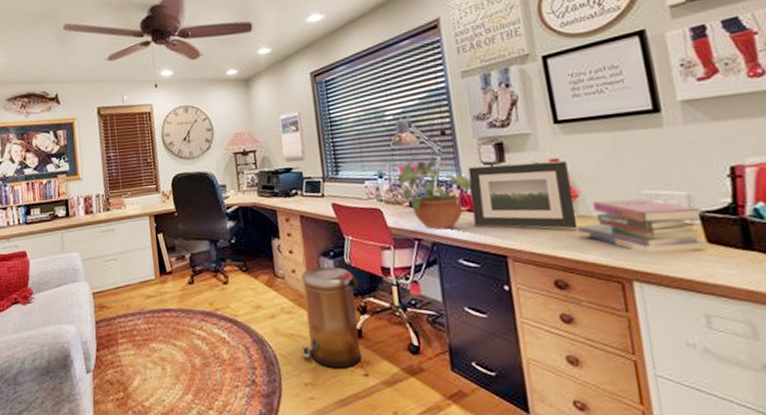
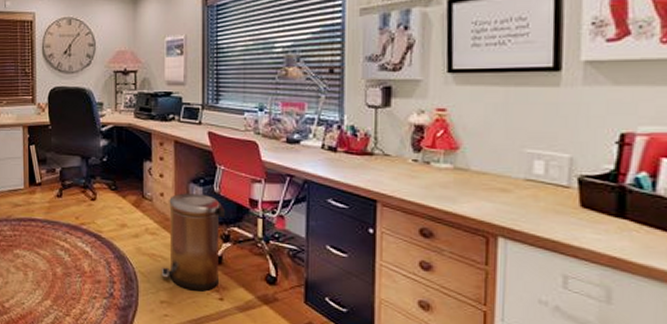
potted plant: present [393,155,472,231] -> none [274,91,353,170]
picture frame: present [468,161,578,229] -> none [349,109,455,180]
books: present [578,198,707,253] -> none [453,154,580,213]

